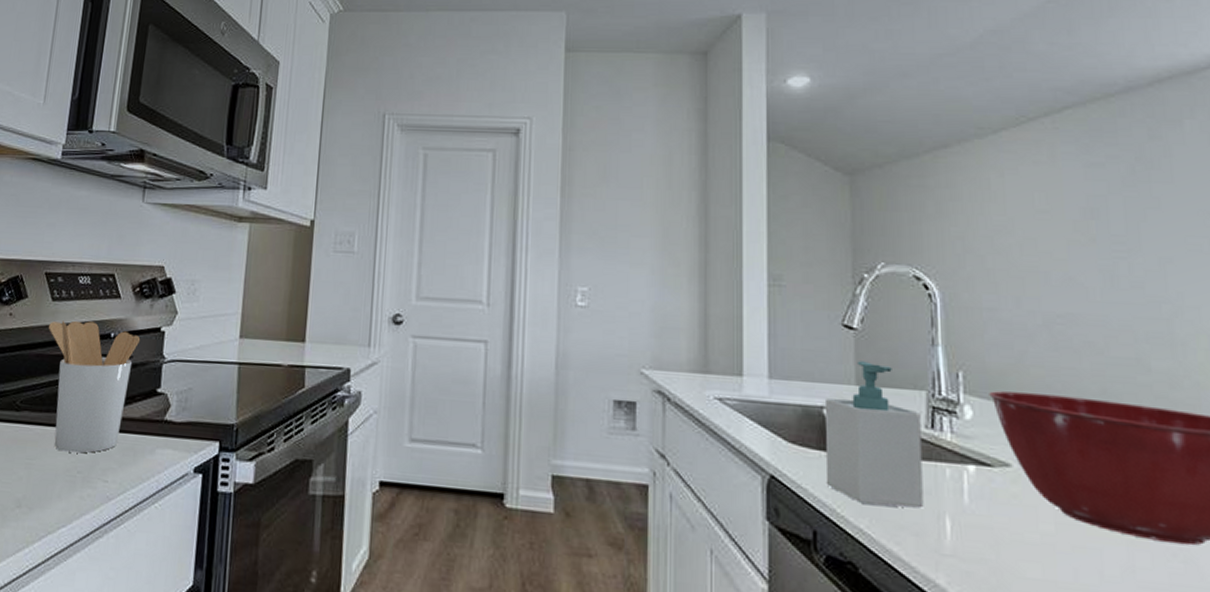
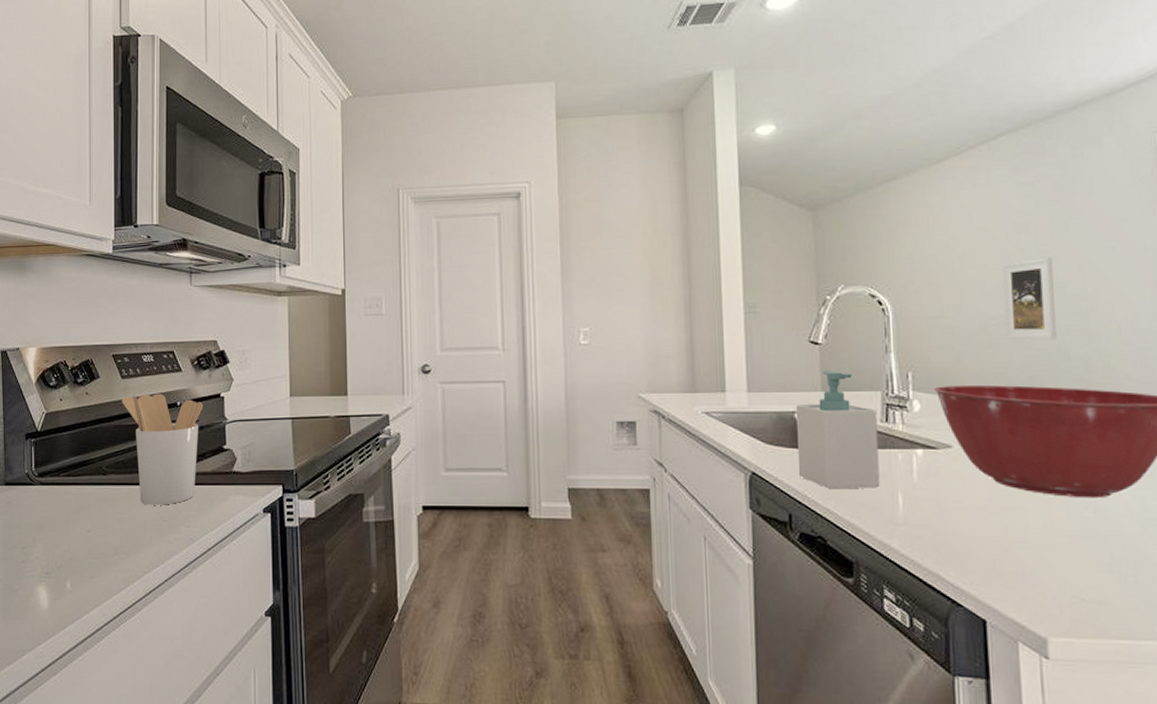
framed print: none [1069,250,1134,347] -> present [1002,257,1057,340]

